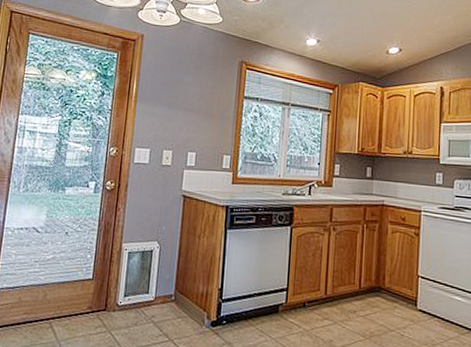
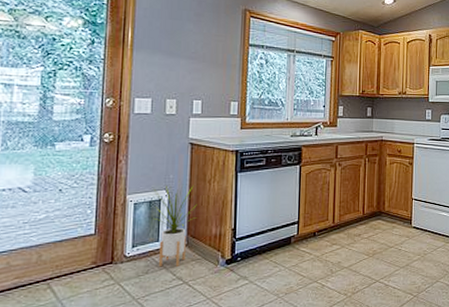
house plant: none [144,232,186,322] -> present [153,180,197,267]

